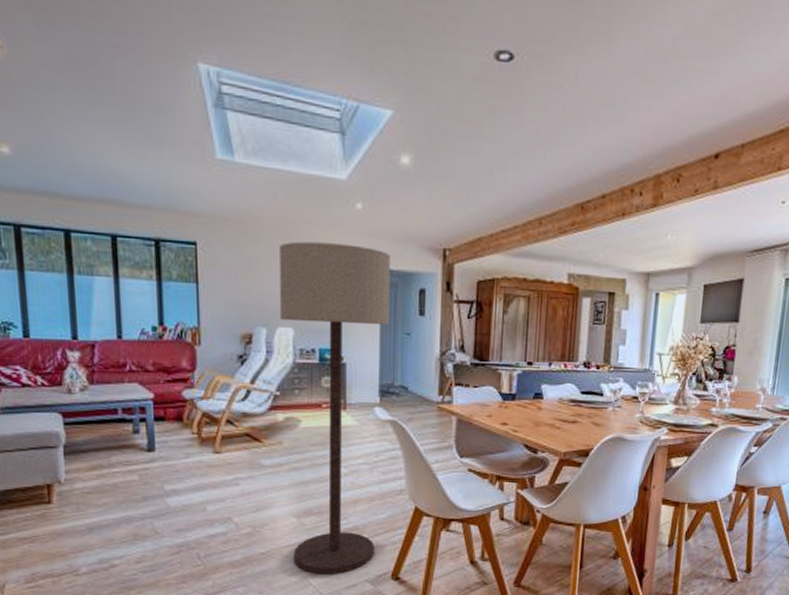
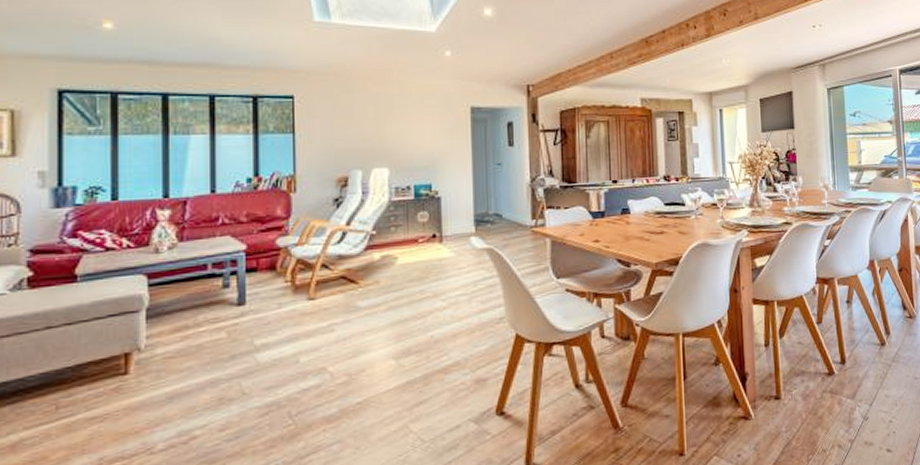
floor lamp: present [280,241,391,574] -> none [374,87,481,420]

